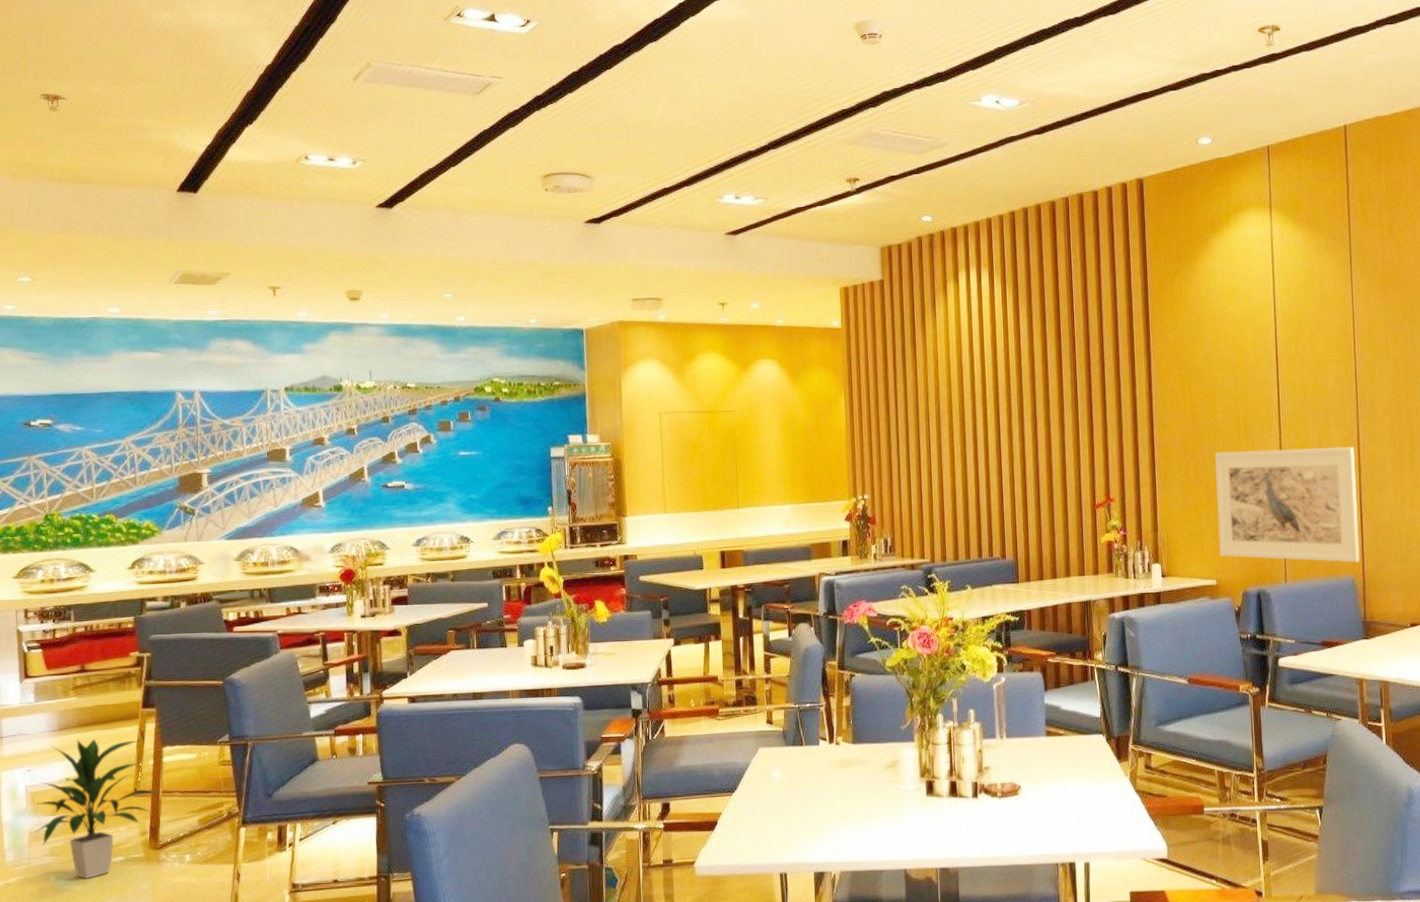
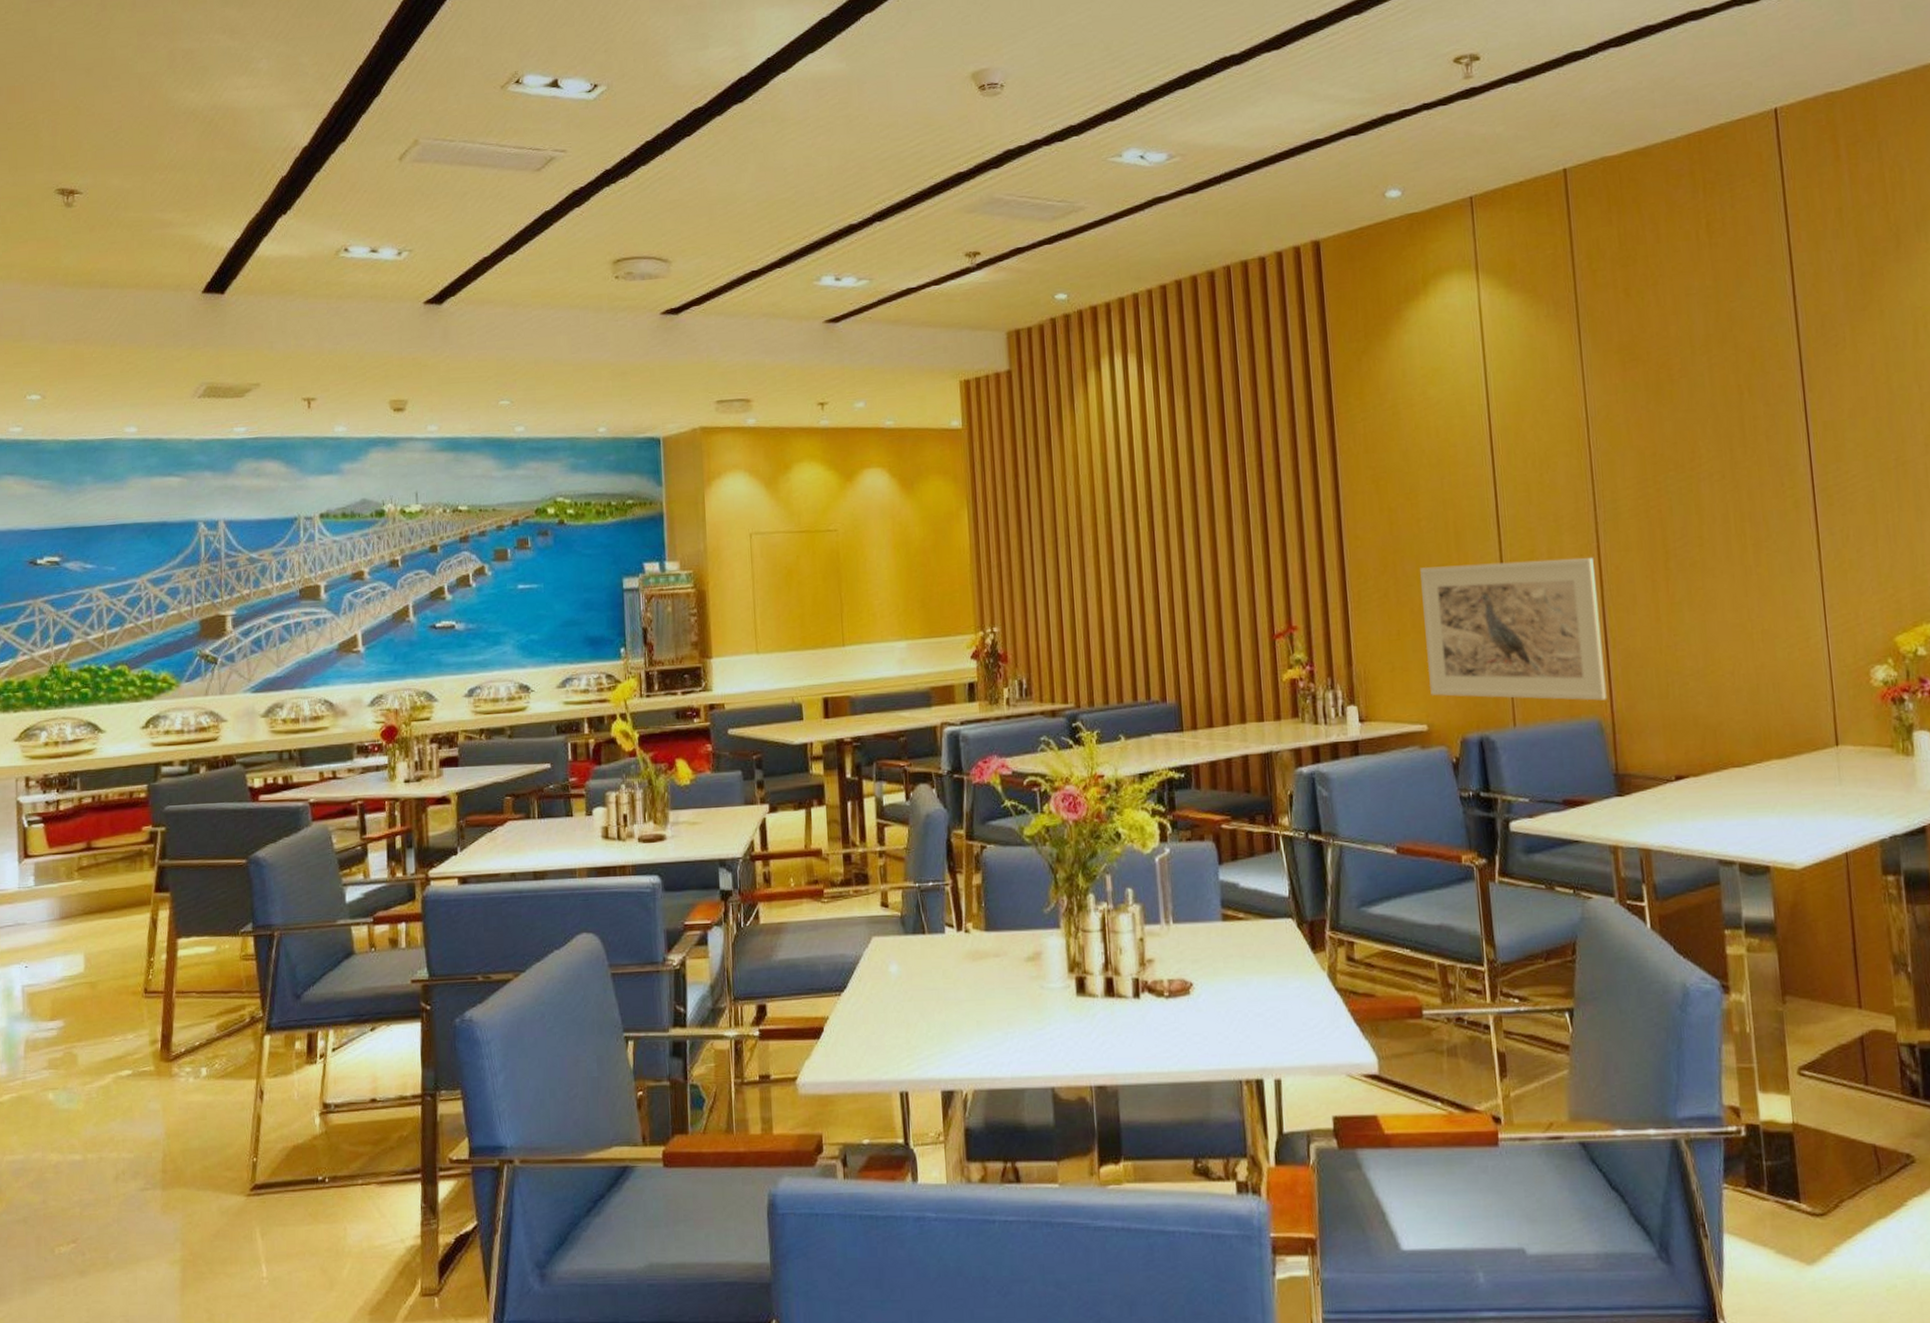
indoor plant: present [33,738,161,880] -> none [30,929,175,1098]

